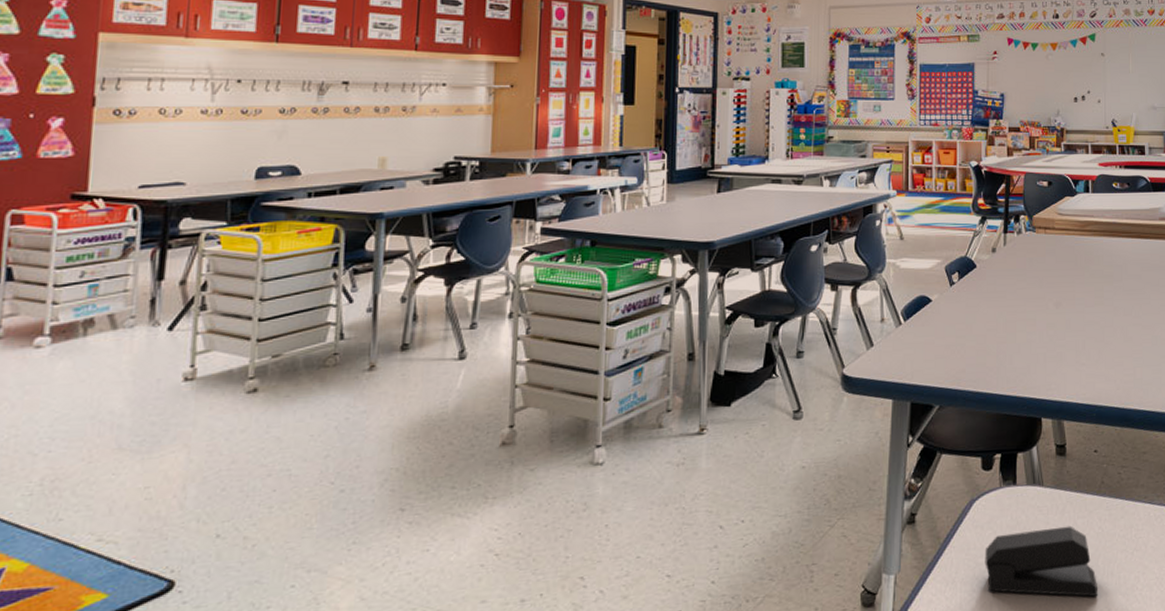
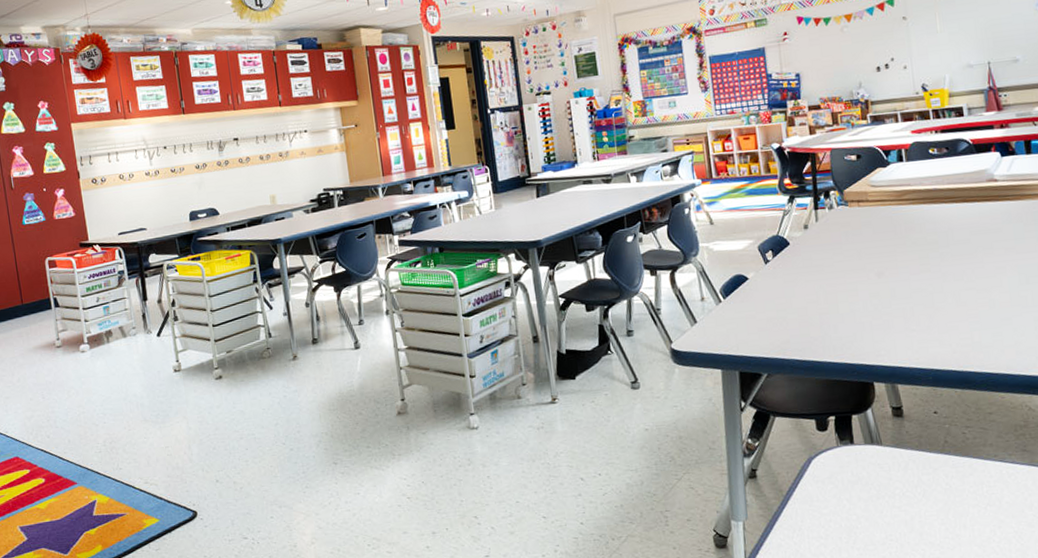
stapler: present [985,525,1097,597] -> none [828,481,951,548]

